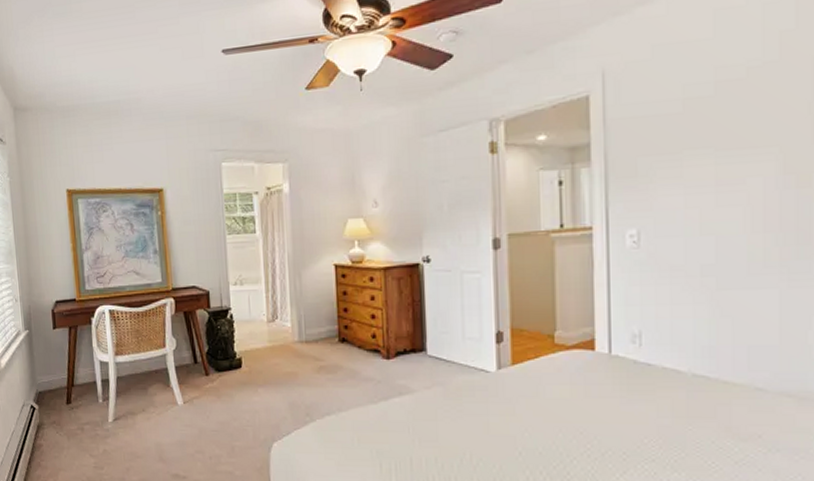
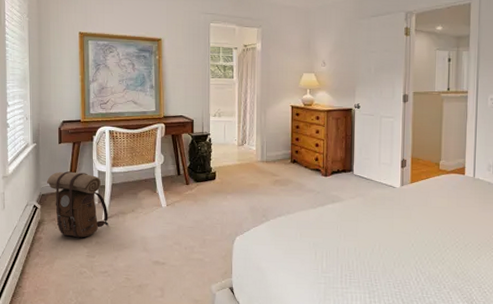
backpack: none [42,363,116,445] -> present [46,171,109,238]

